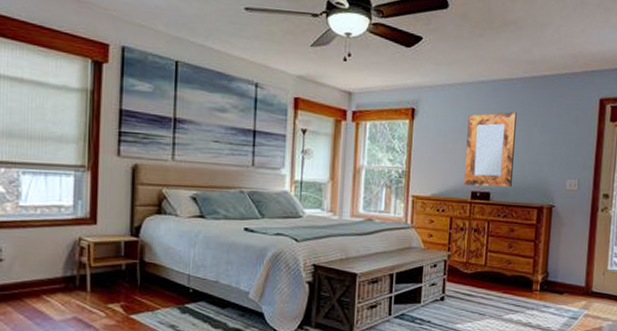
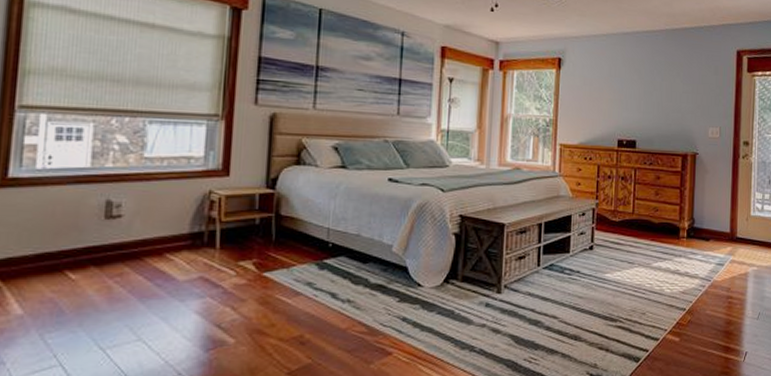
home mirror: present [464,112,517,188] -> none [611,62,659,136]

